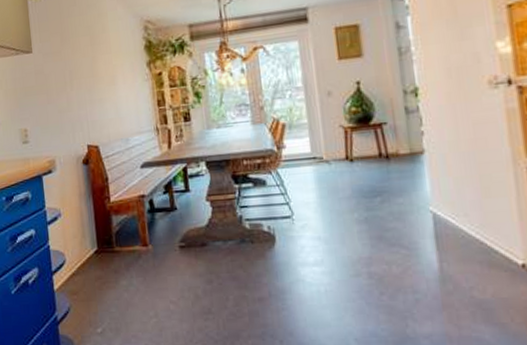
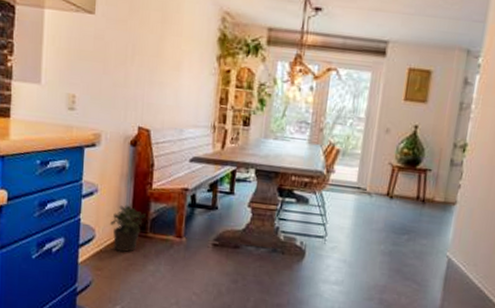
potted plant: none [77,220,110,272] -> present [110,202,146,252]

